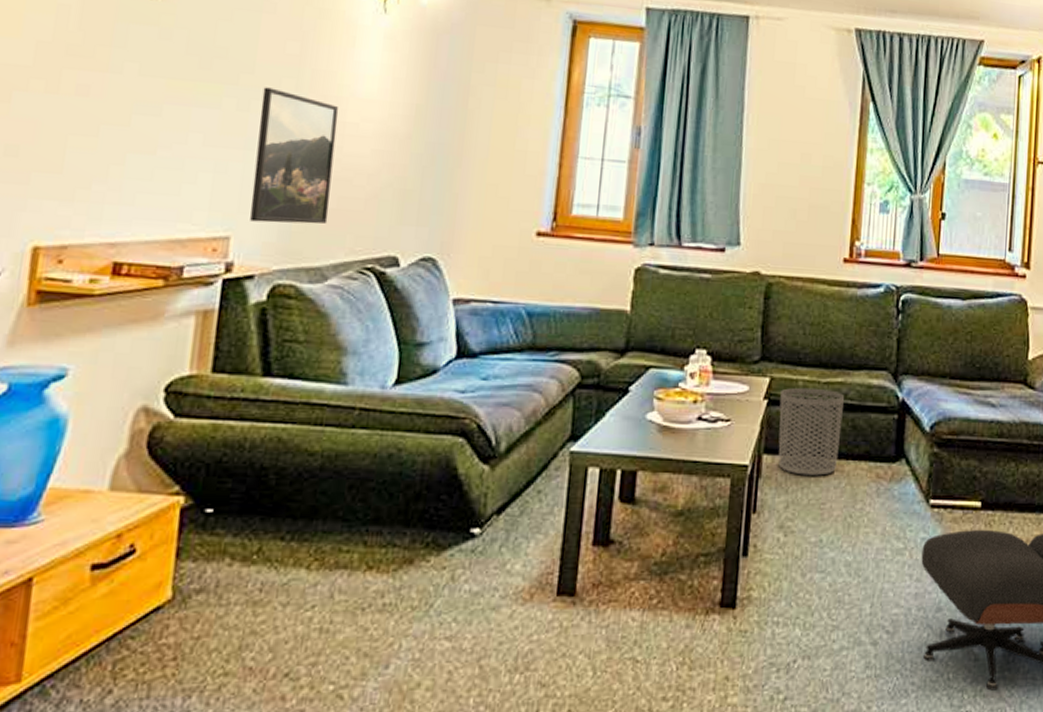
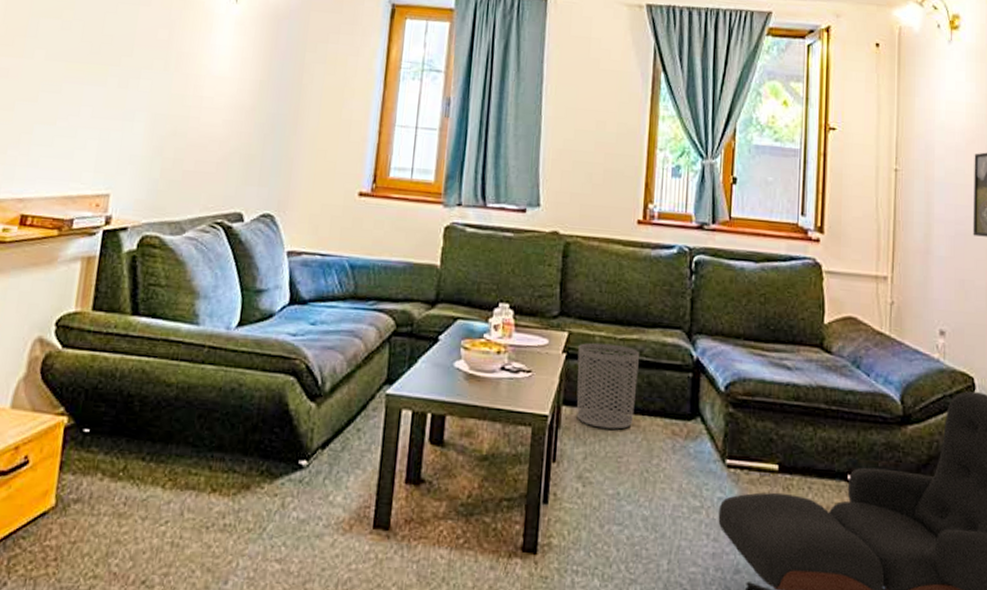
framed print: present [250,87,339,224] -> none [126,68,198,184]

